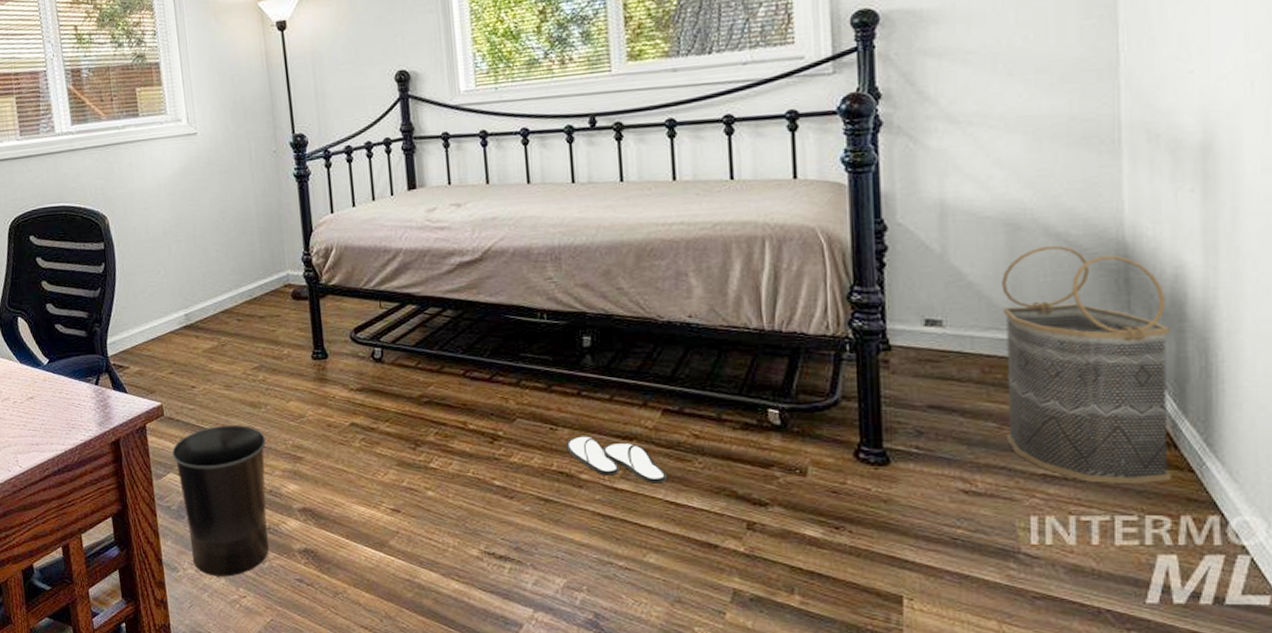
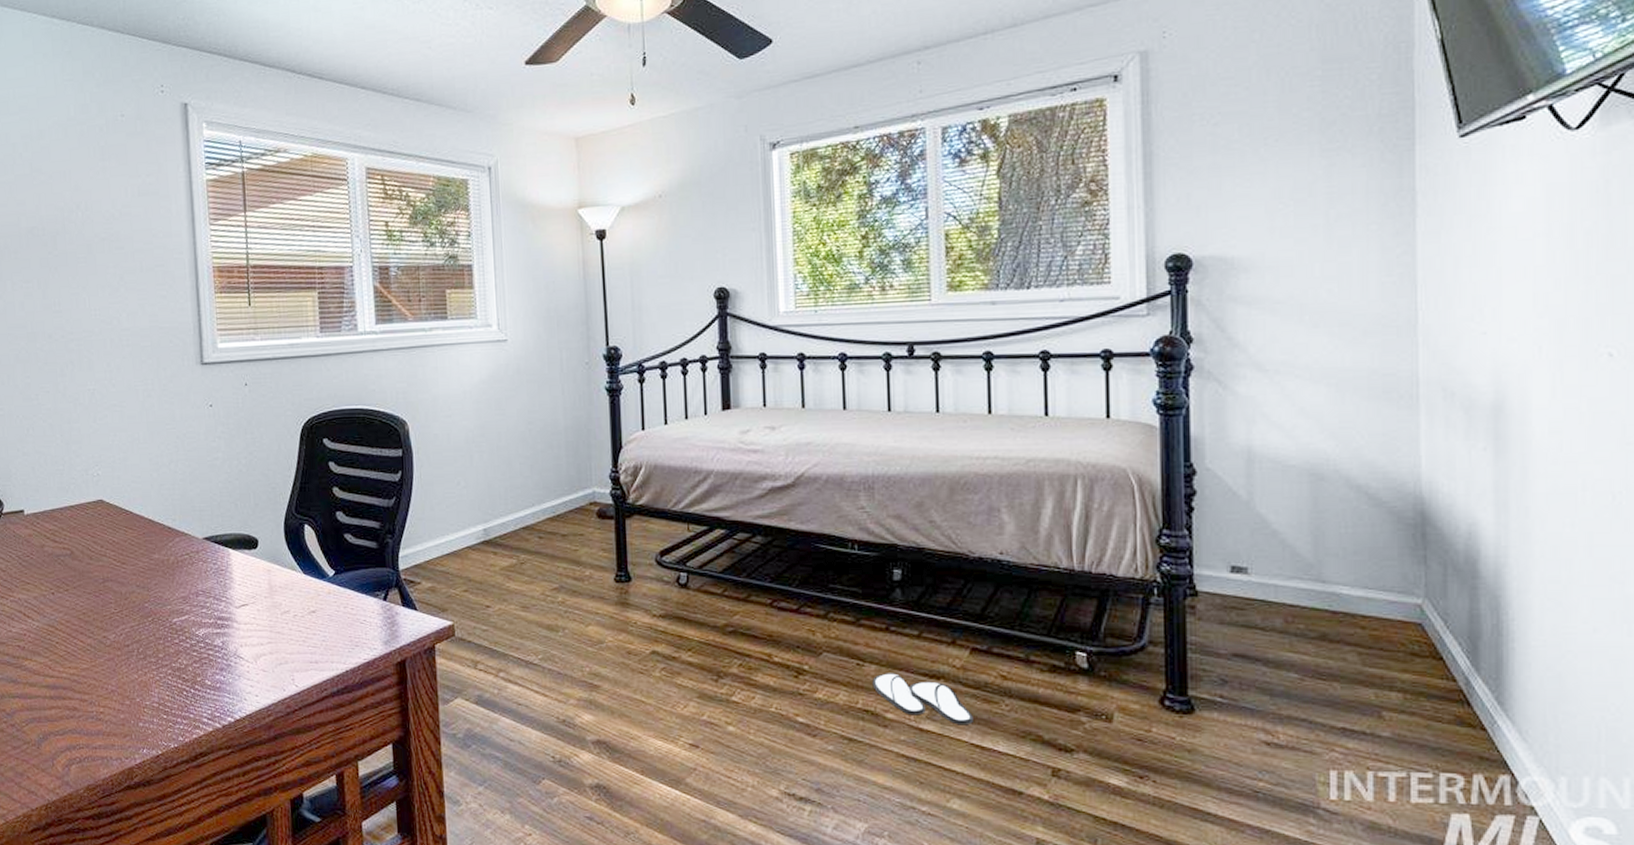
waste bin: present [172,424,269,577] -> none [461,648,563,812]
basket: present [1002,245,1173,485] -> none [1305,497,1466,741]

